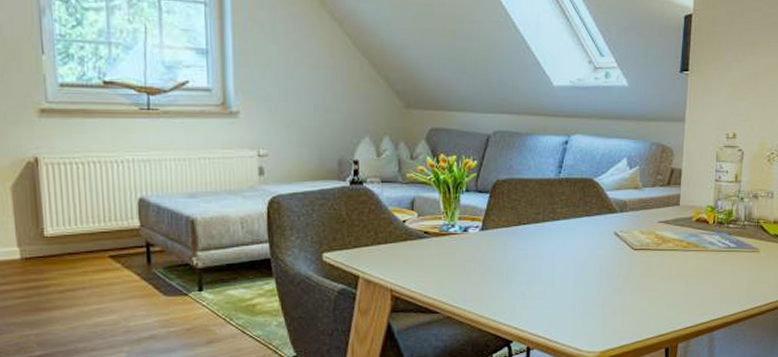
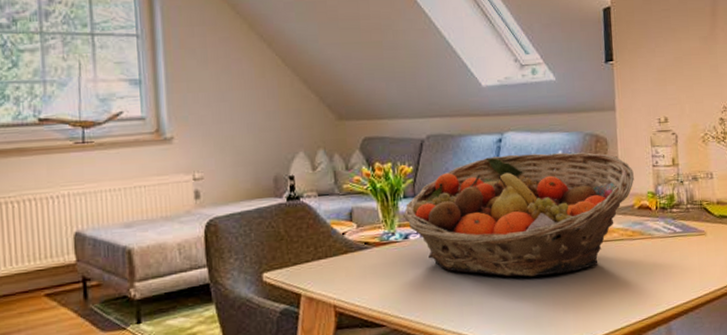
fruit basket: none [465,157,696,278] -> present [404,152,634,277]

